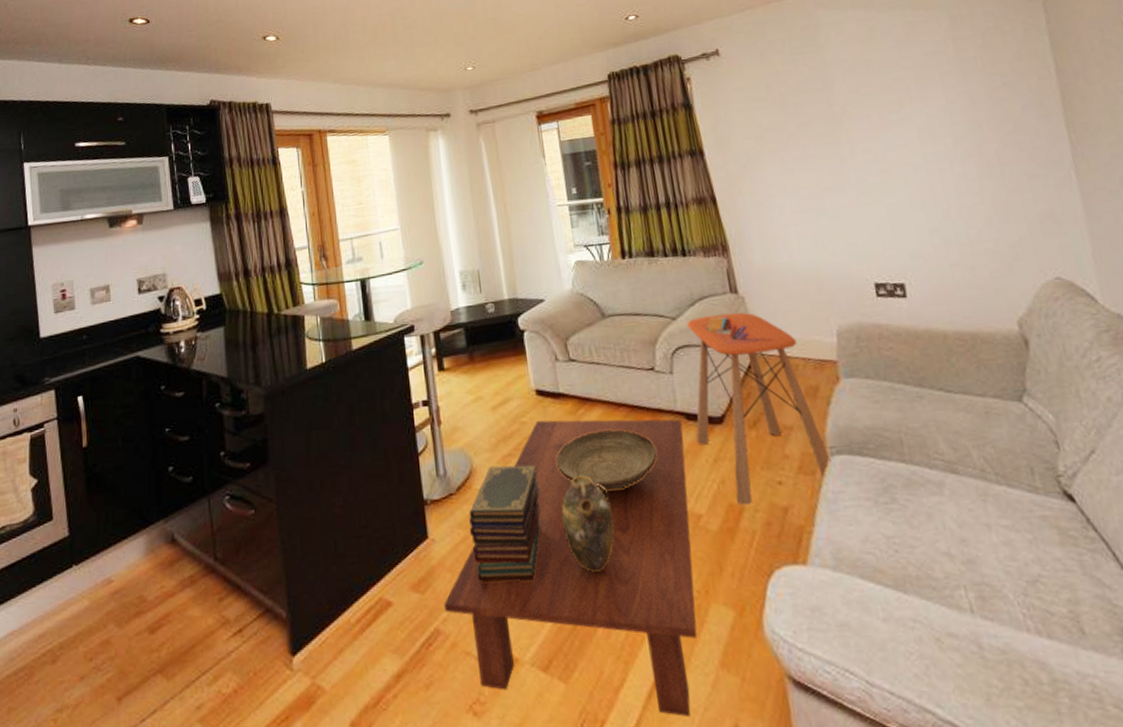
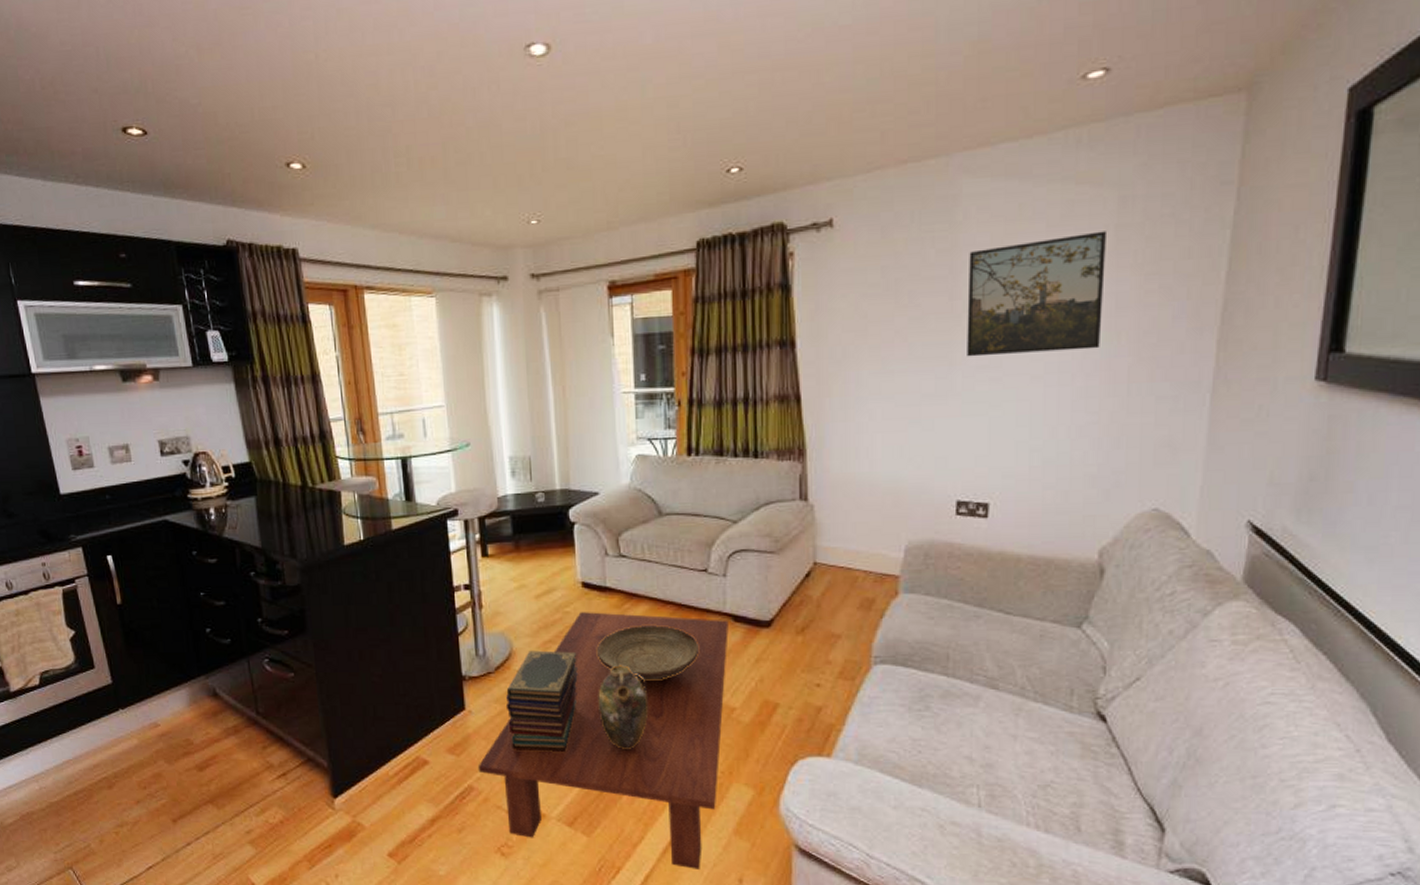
side table: present [686,312,831,506] -> none [741,520,873,703]
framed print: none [837,43,967,154] -> present [967,231,1106,357]

